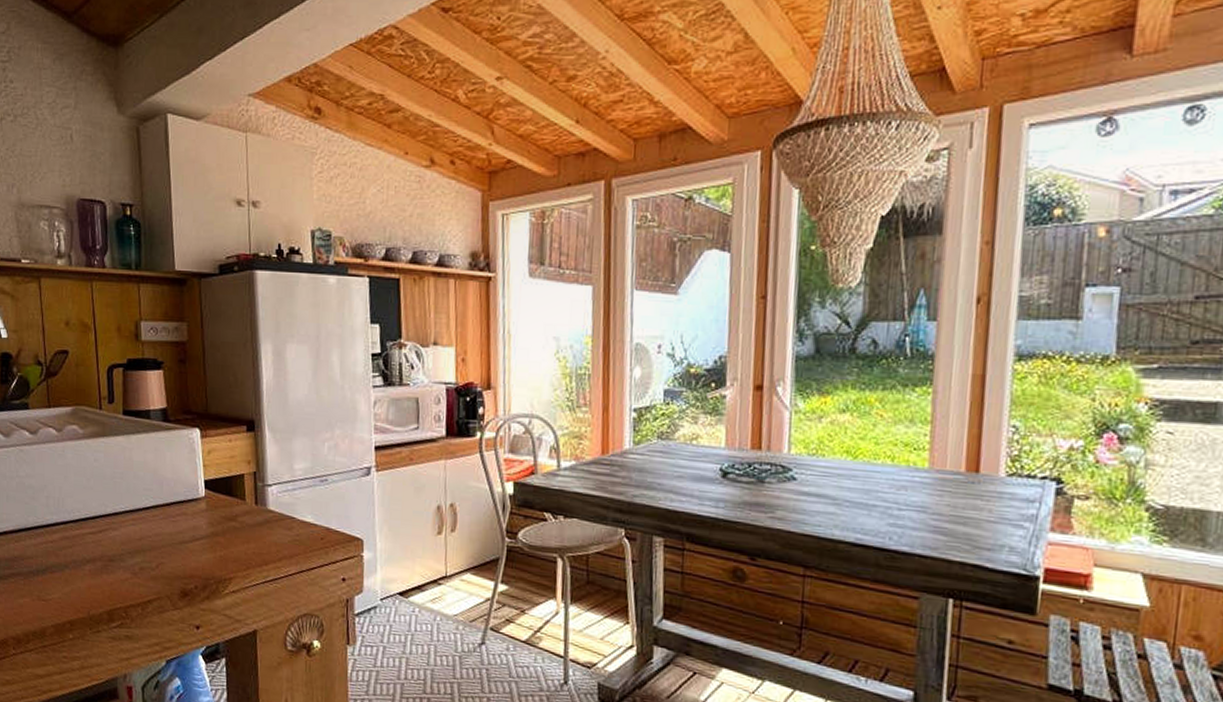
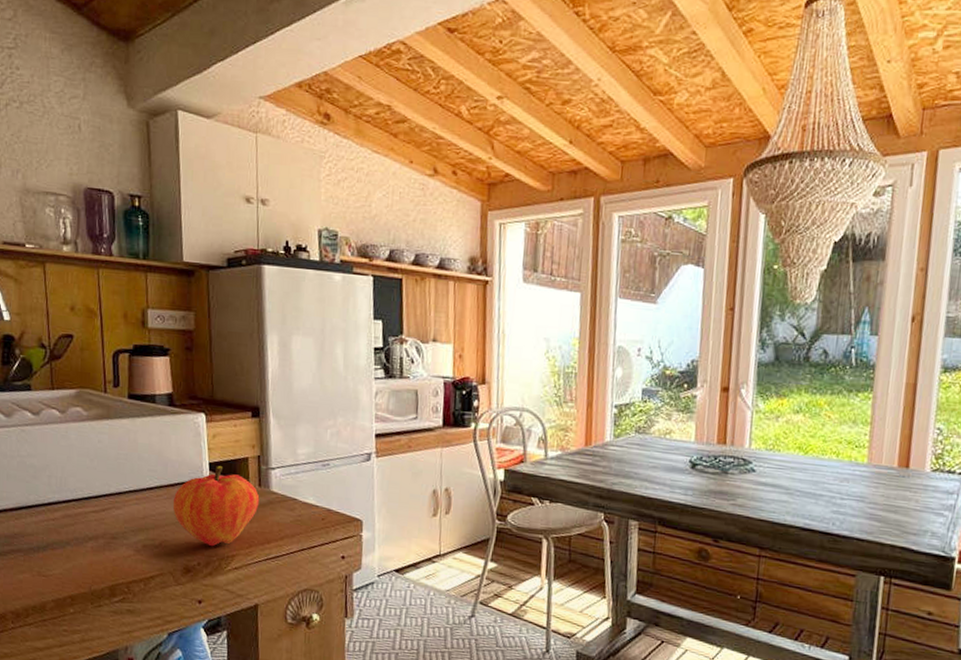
fruit: none [168,483,256,569] -> present [172,466,260,547]

